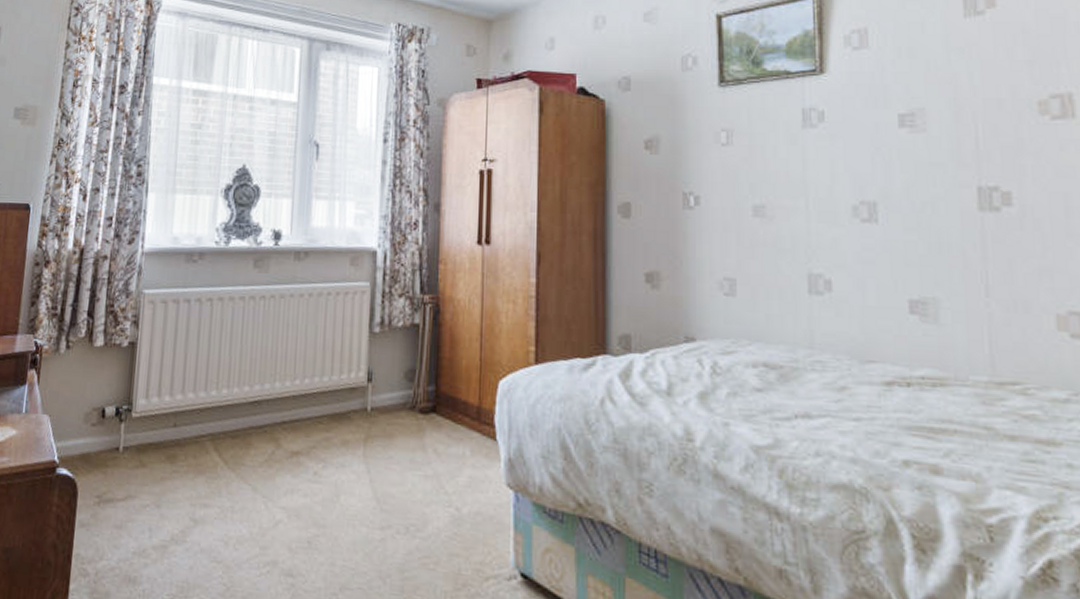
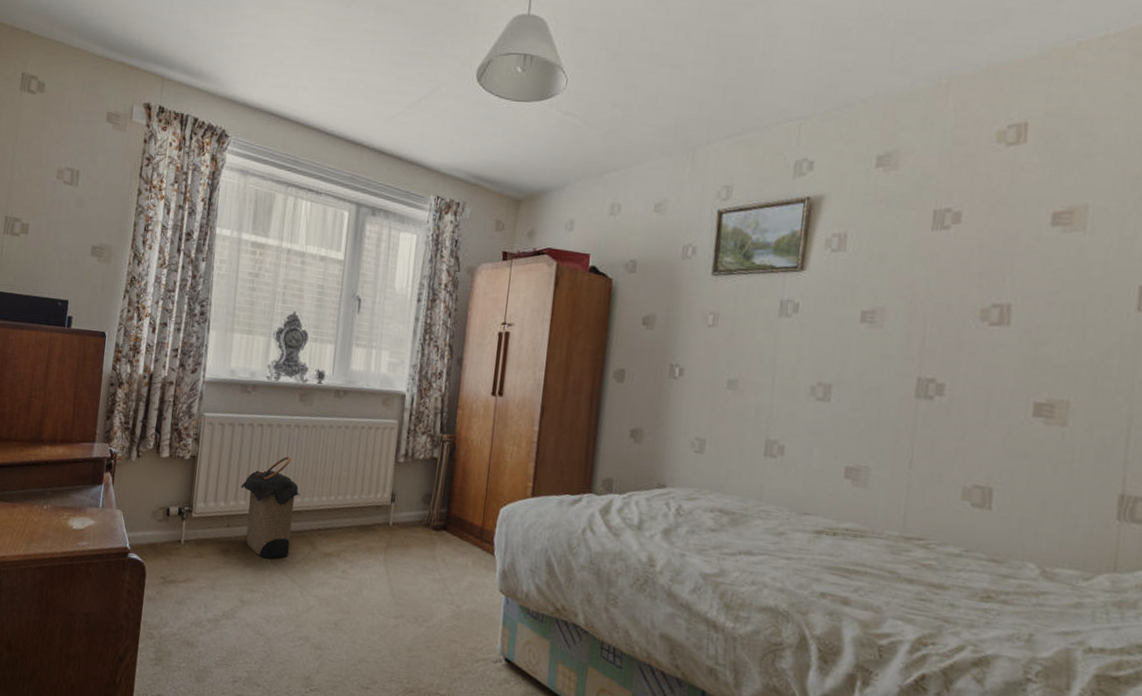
laundry hamper: none [188,334,259,464] -> present [241,456,300,559]

